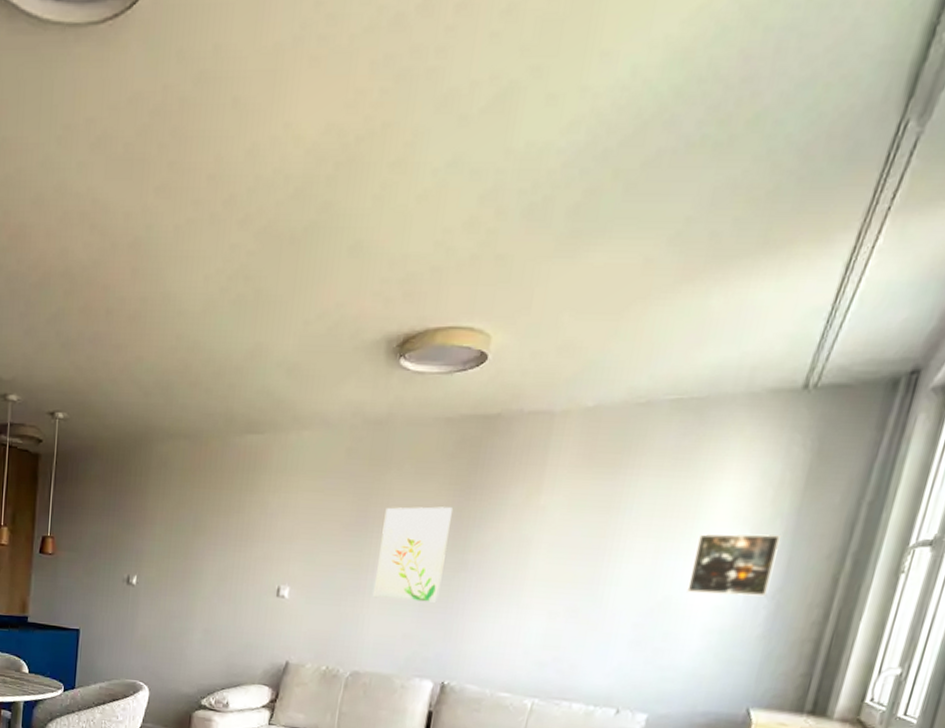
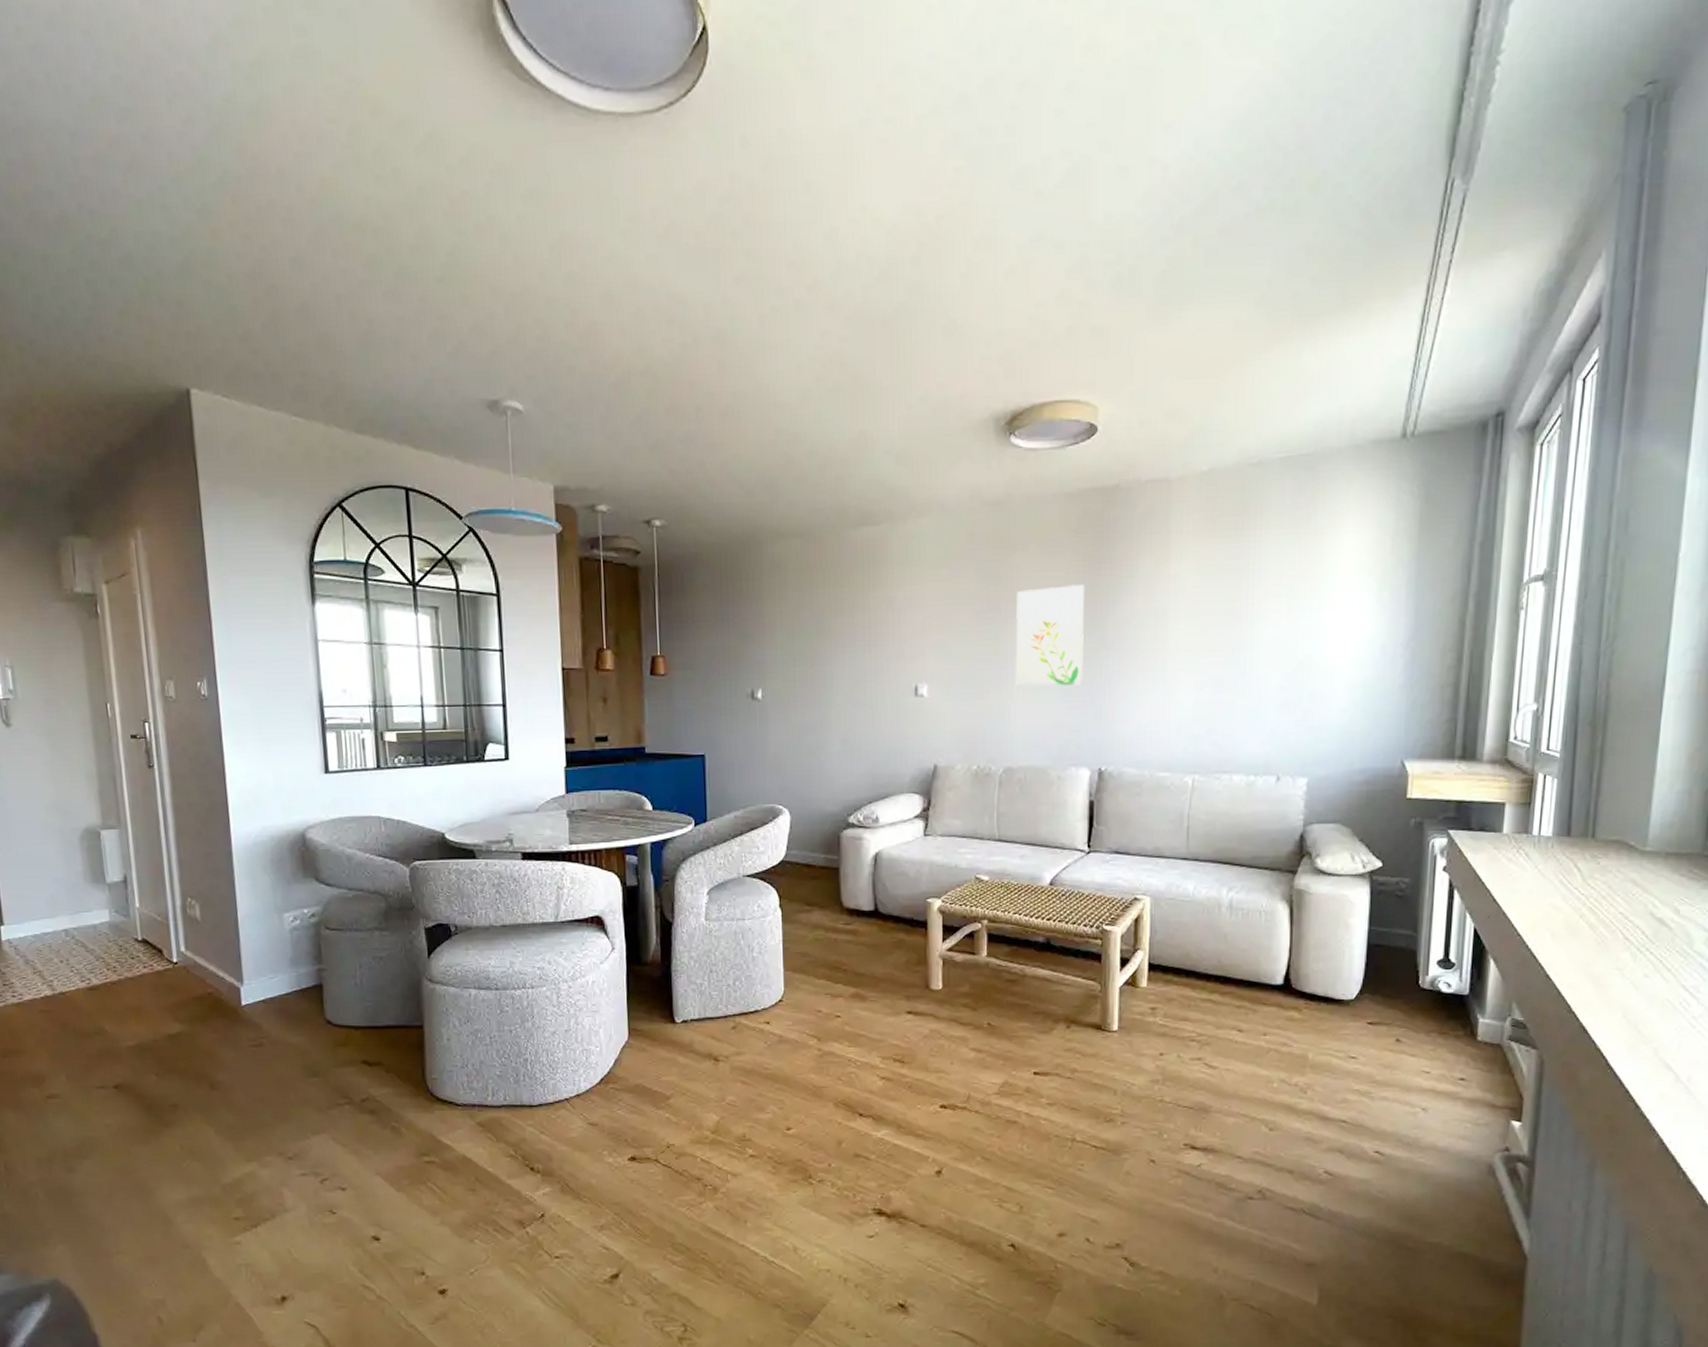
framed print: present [687,533,781,597] -> none [1326,582,1406,650]

